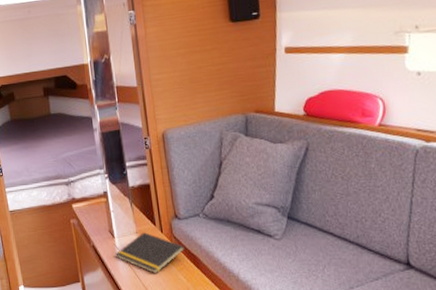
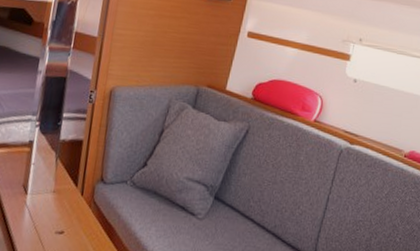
notepad: present [115,232,184,274] -> none [22,192,102,242]

